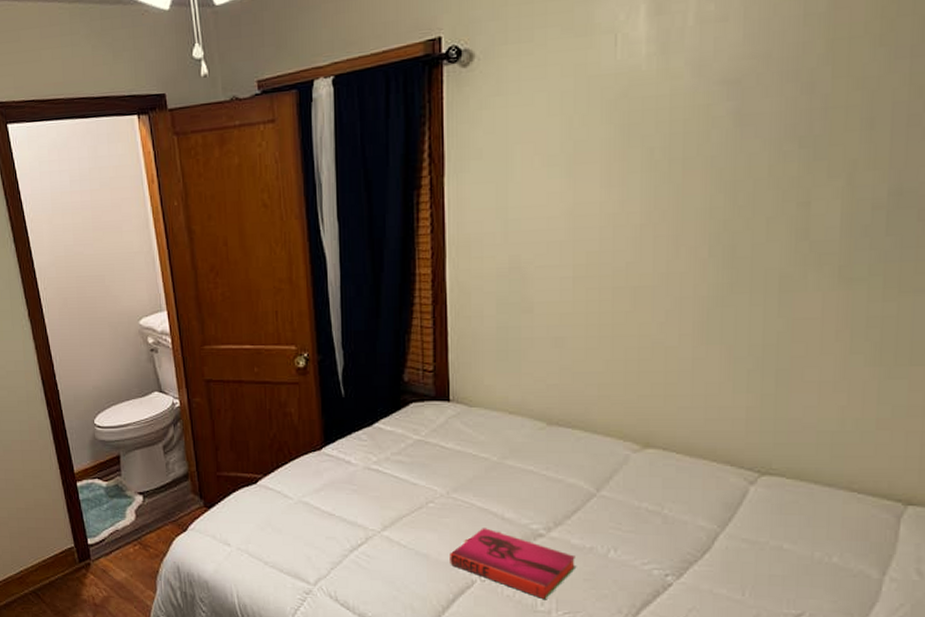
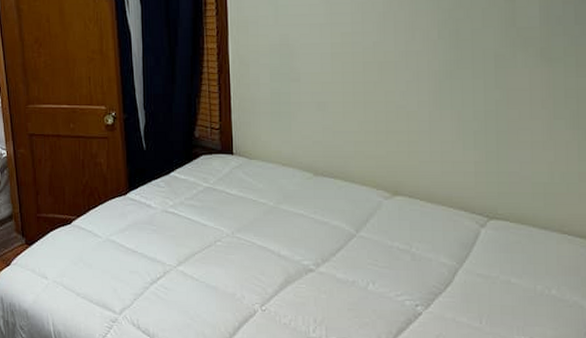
hardback book: present [450,528,575,600] -> none [235,264,341,328]

